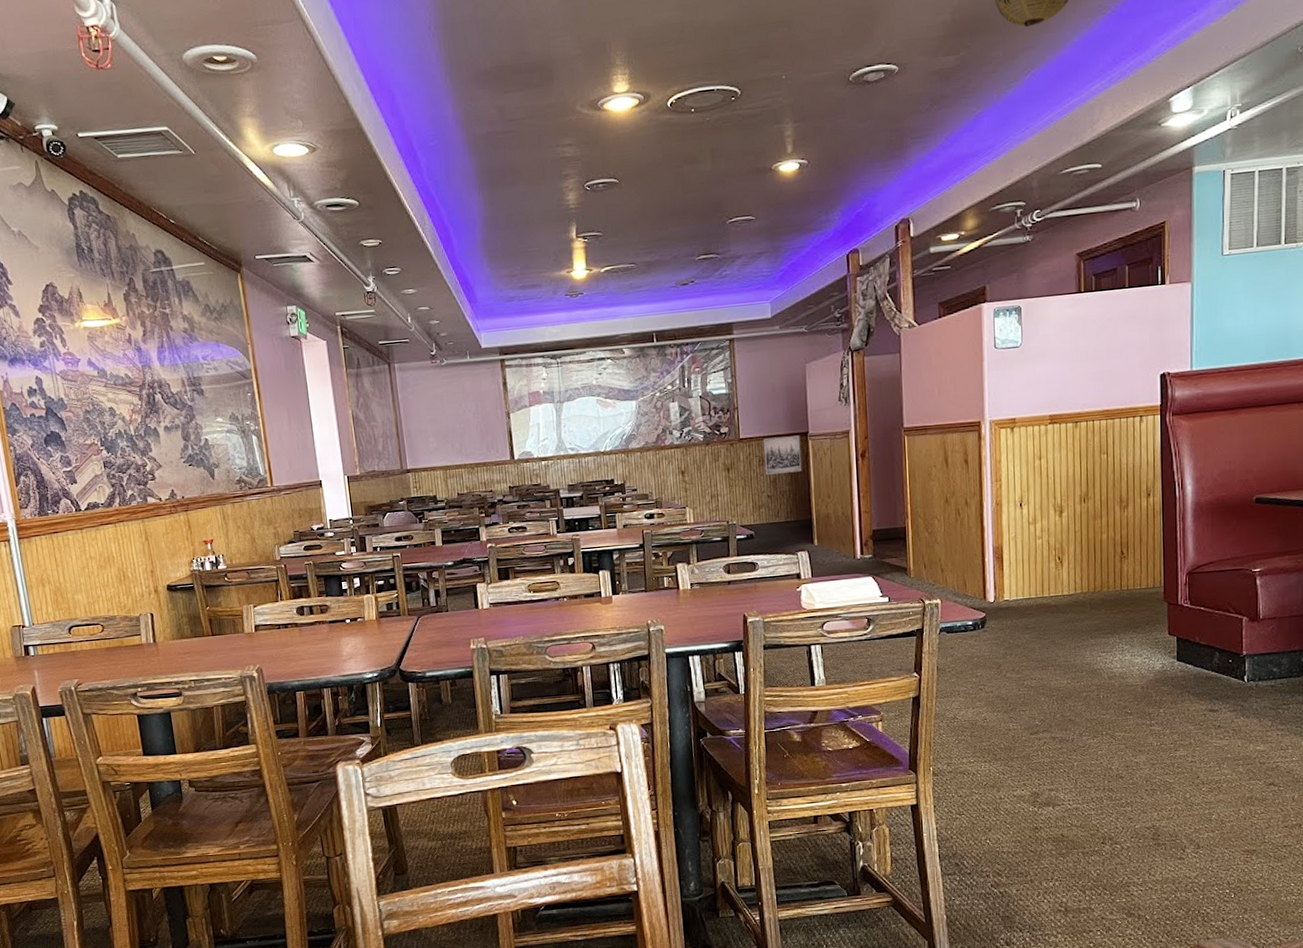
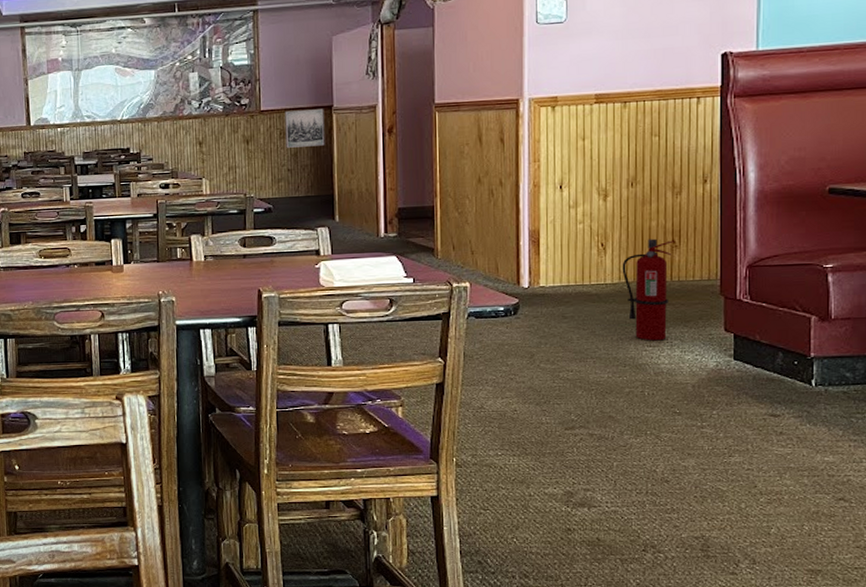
fire extinguisher: none [1077,550,1123,647] -> present [622,238,675,341]

